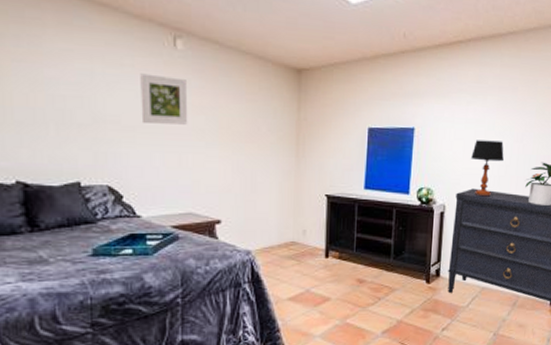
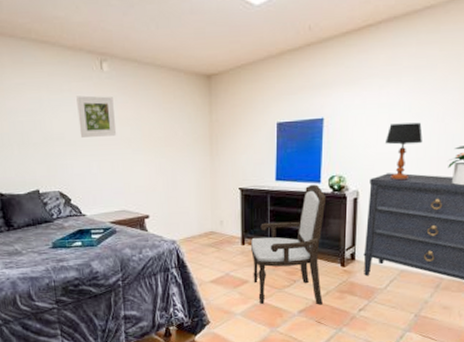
armchair: none [335,196,415,325] -> present [251,184,327,305]

